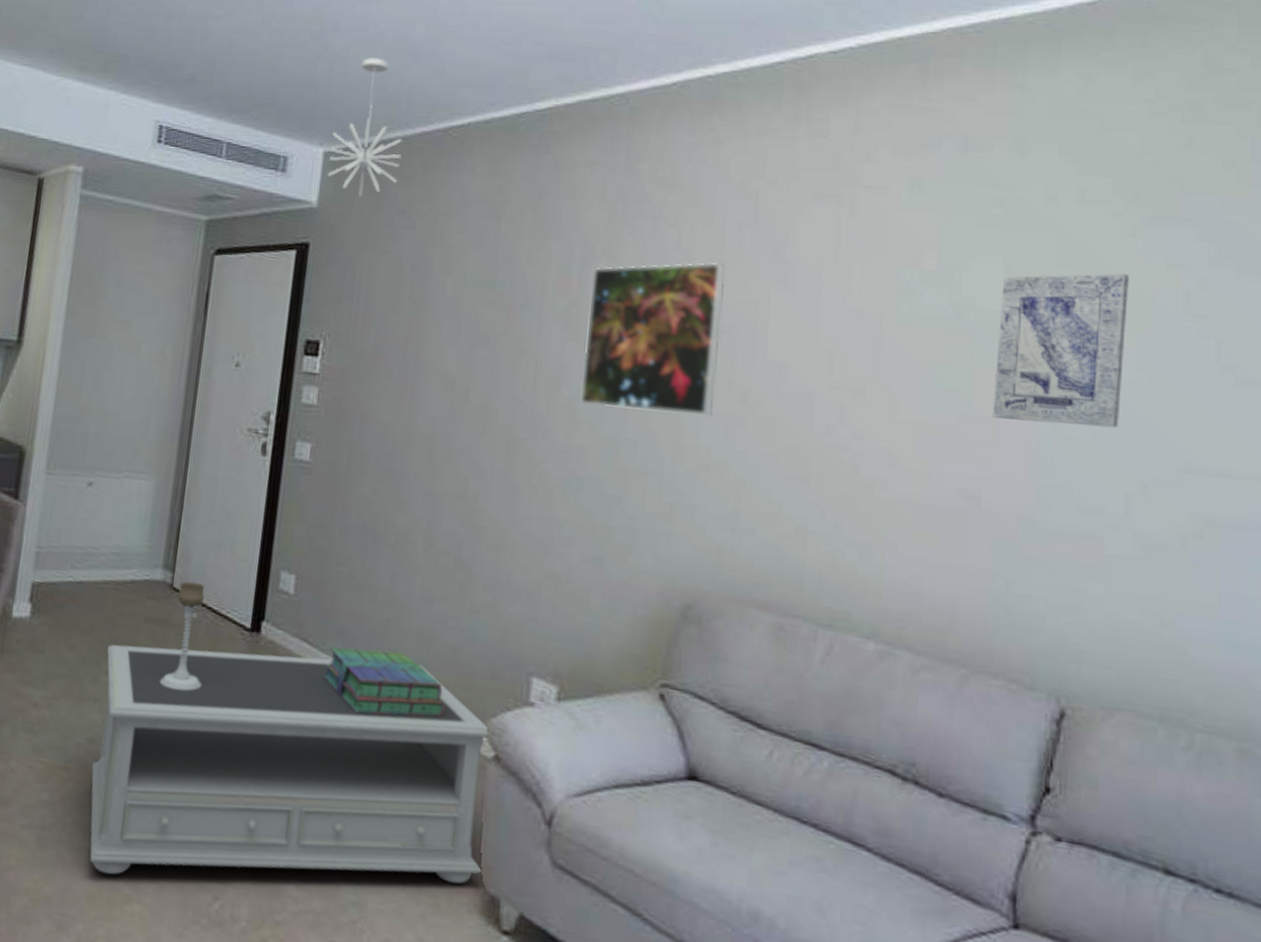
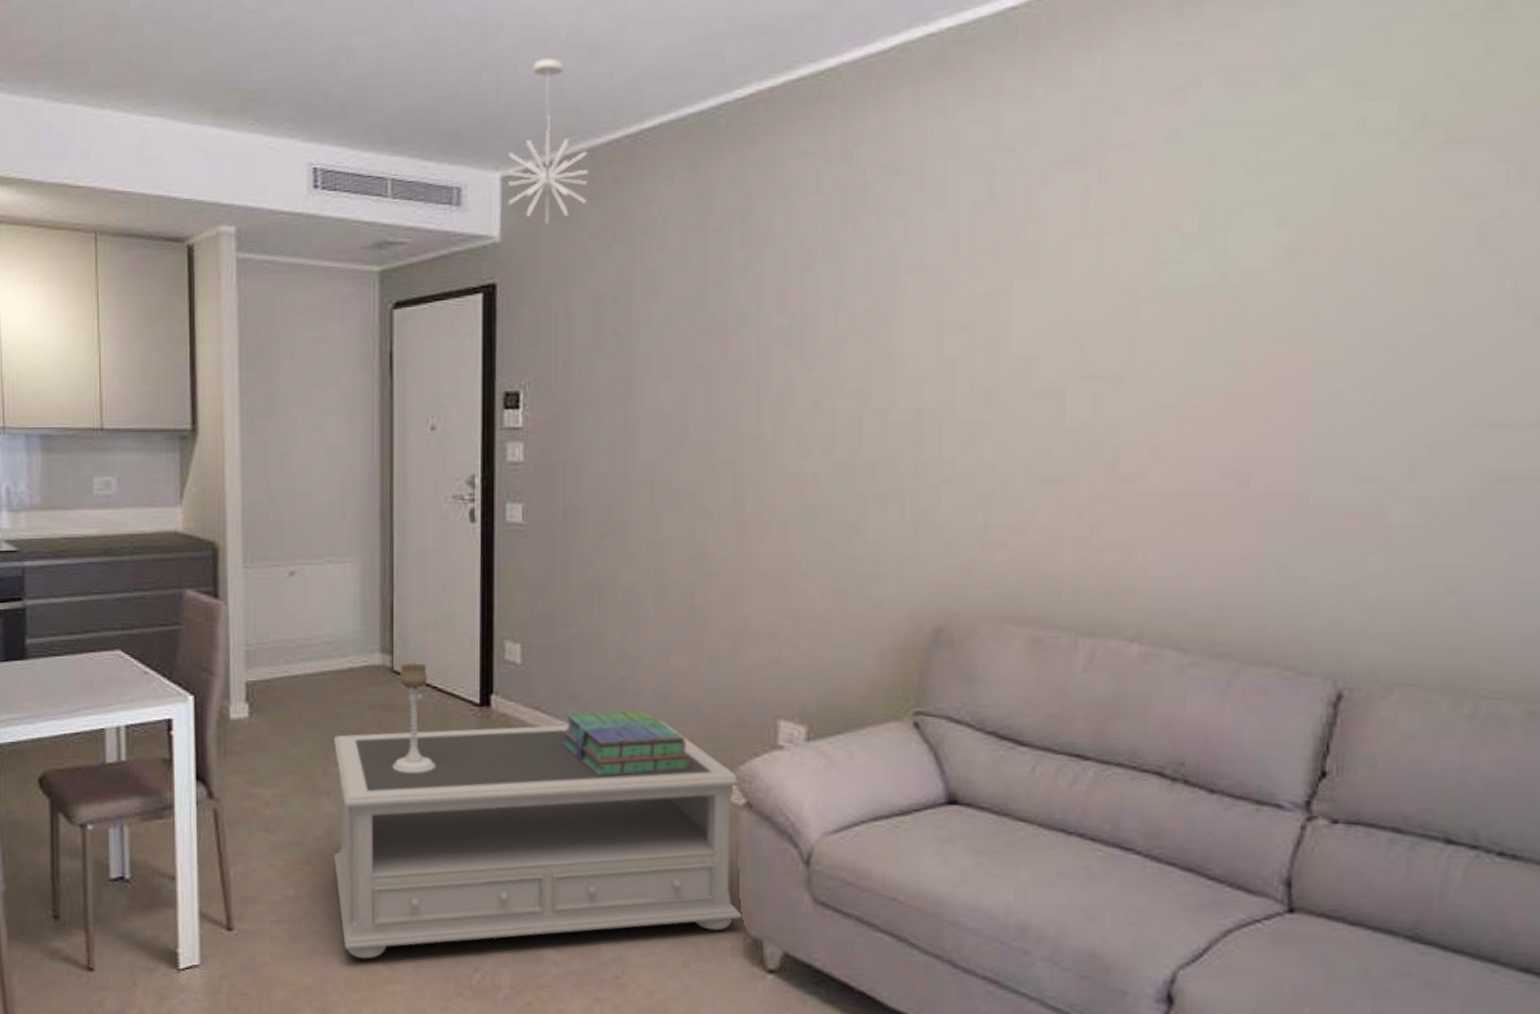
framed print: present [580,262,726,415] -> none [809,251,962,429]
wall art: present [992,273,1129,428] -> none [1262,211,1416,391]

